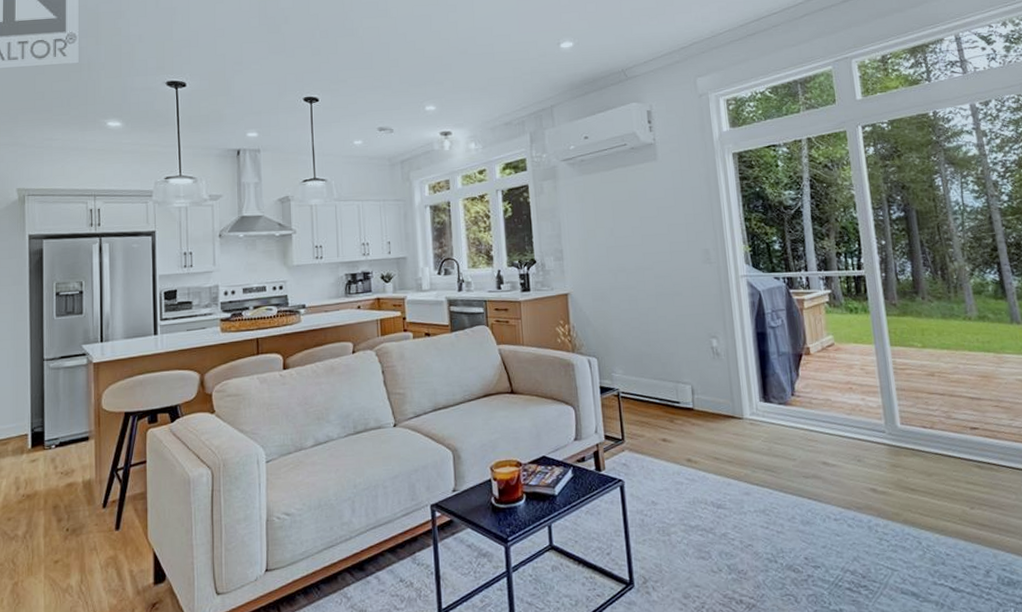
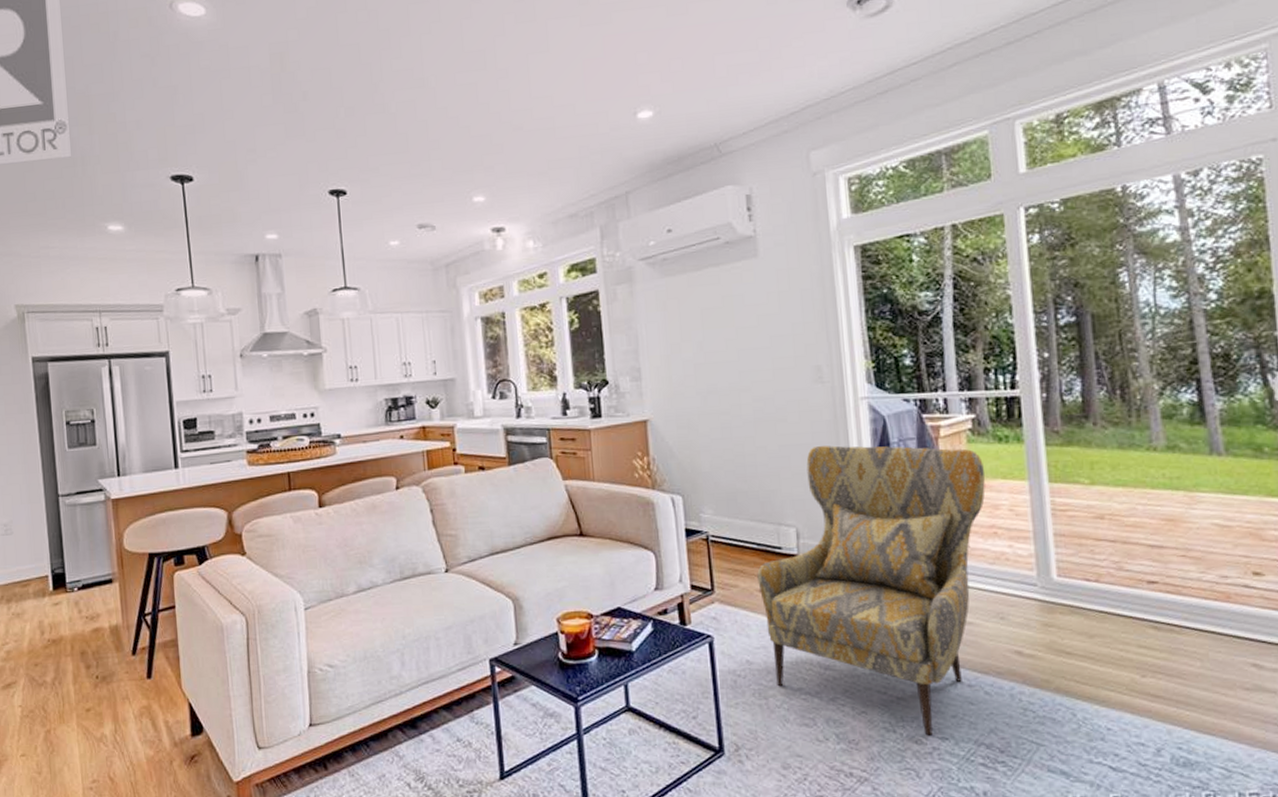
armchair: none [660,315,842,565] -> present [757,445,985,736]

